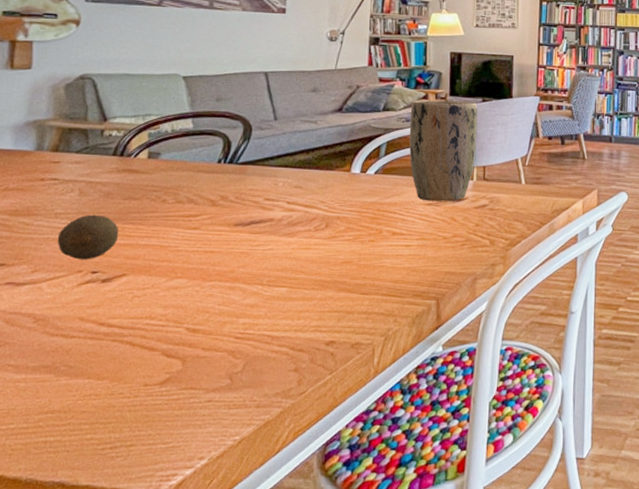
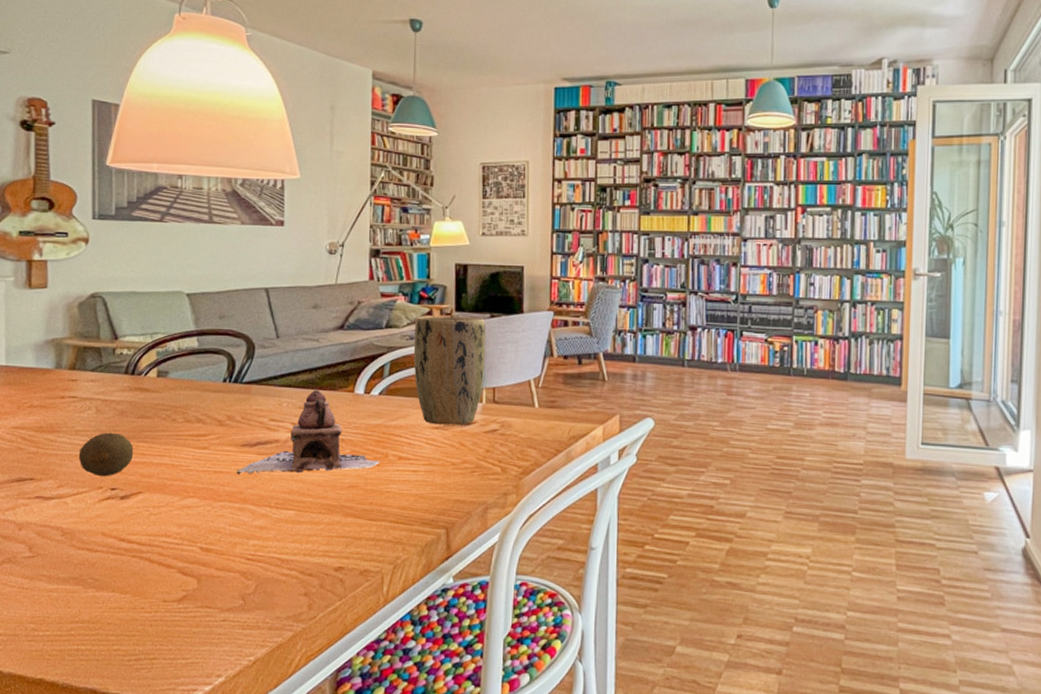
teapot: none [228,170,374,254] -> present [236,390,380,475]

